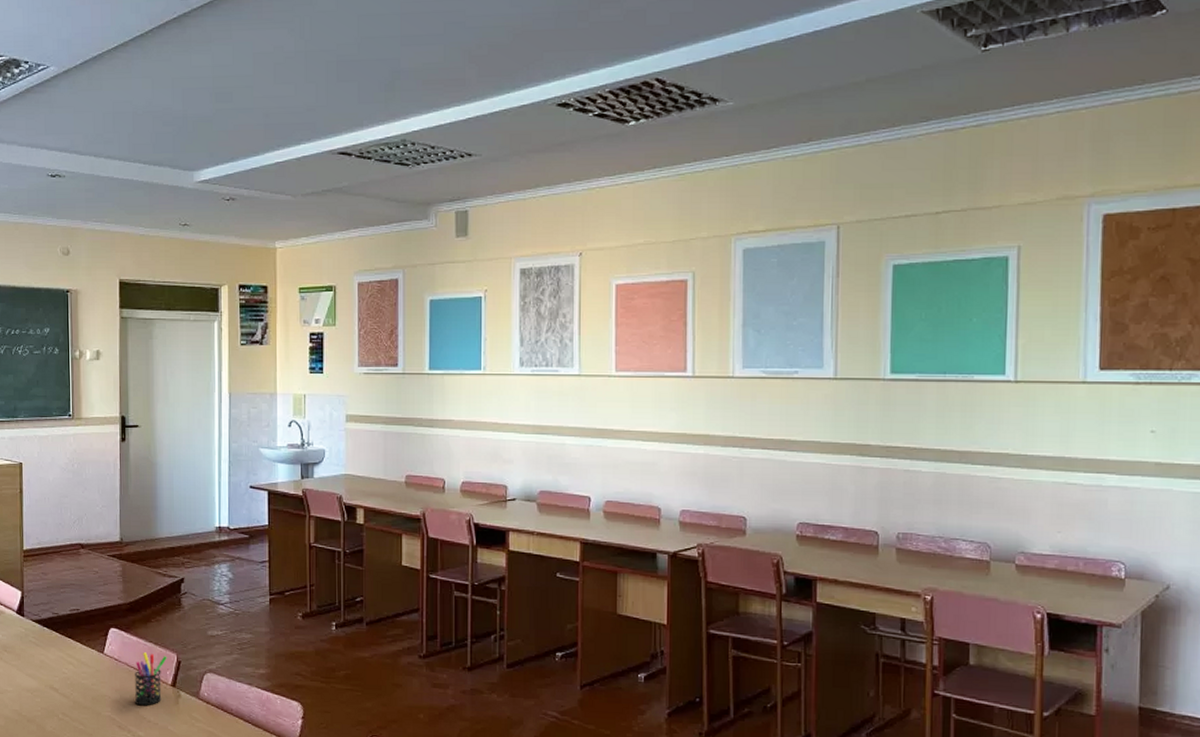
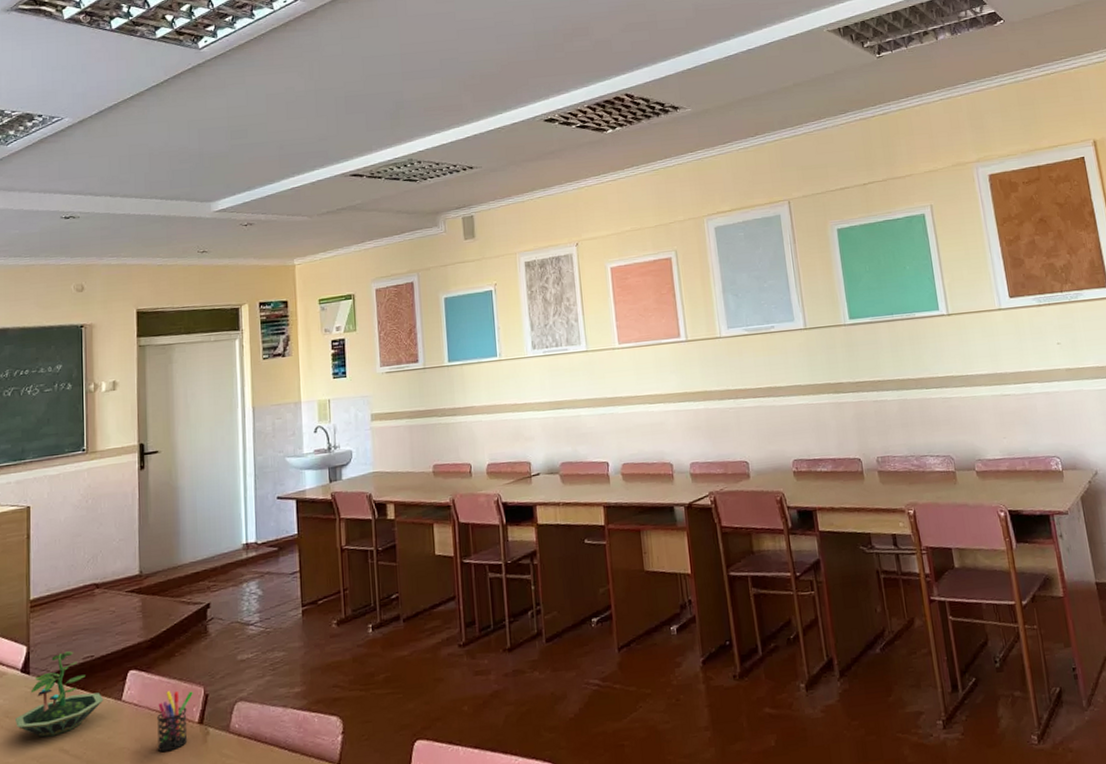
terrarium: none [12,602,88,675] -> present [15,651,104,738]

